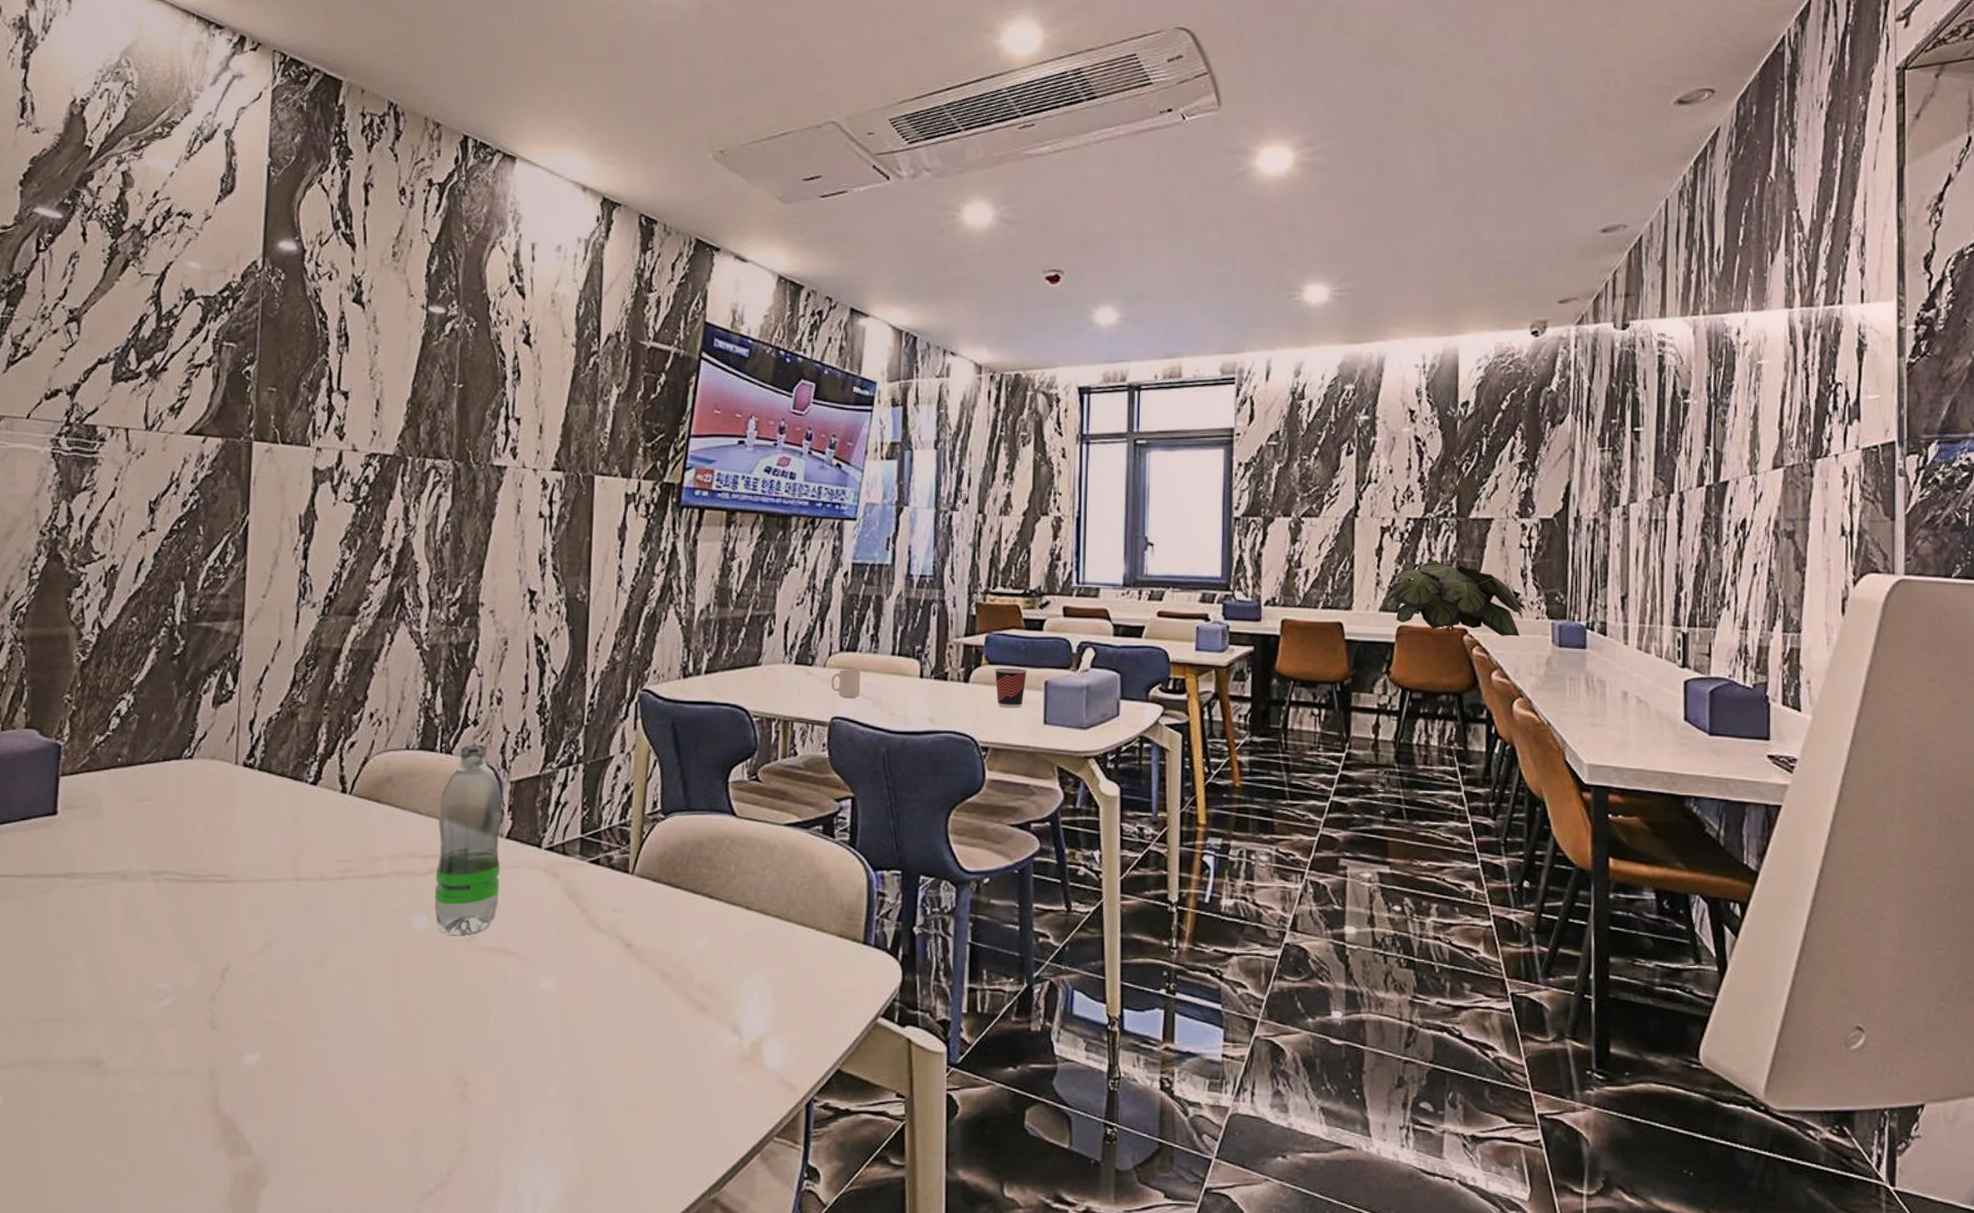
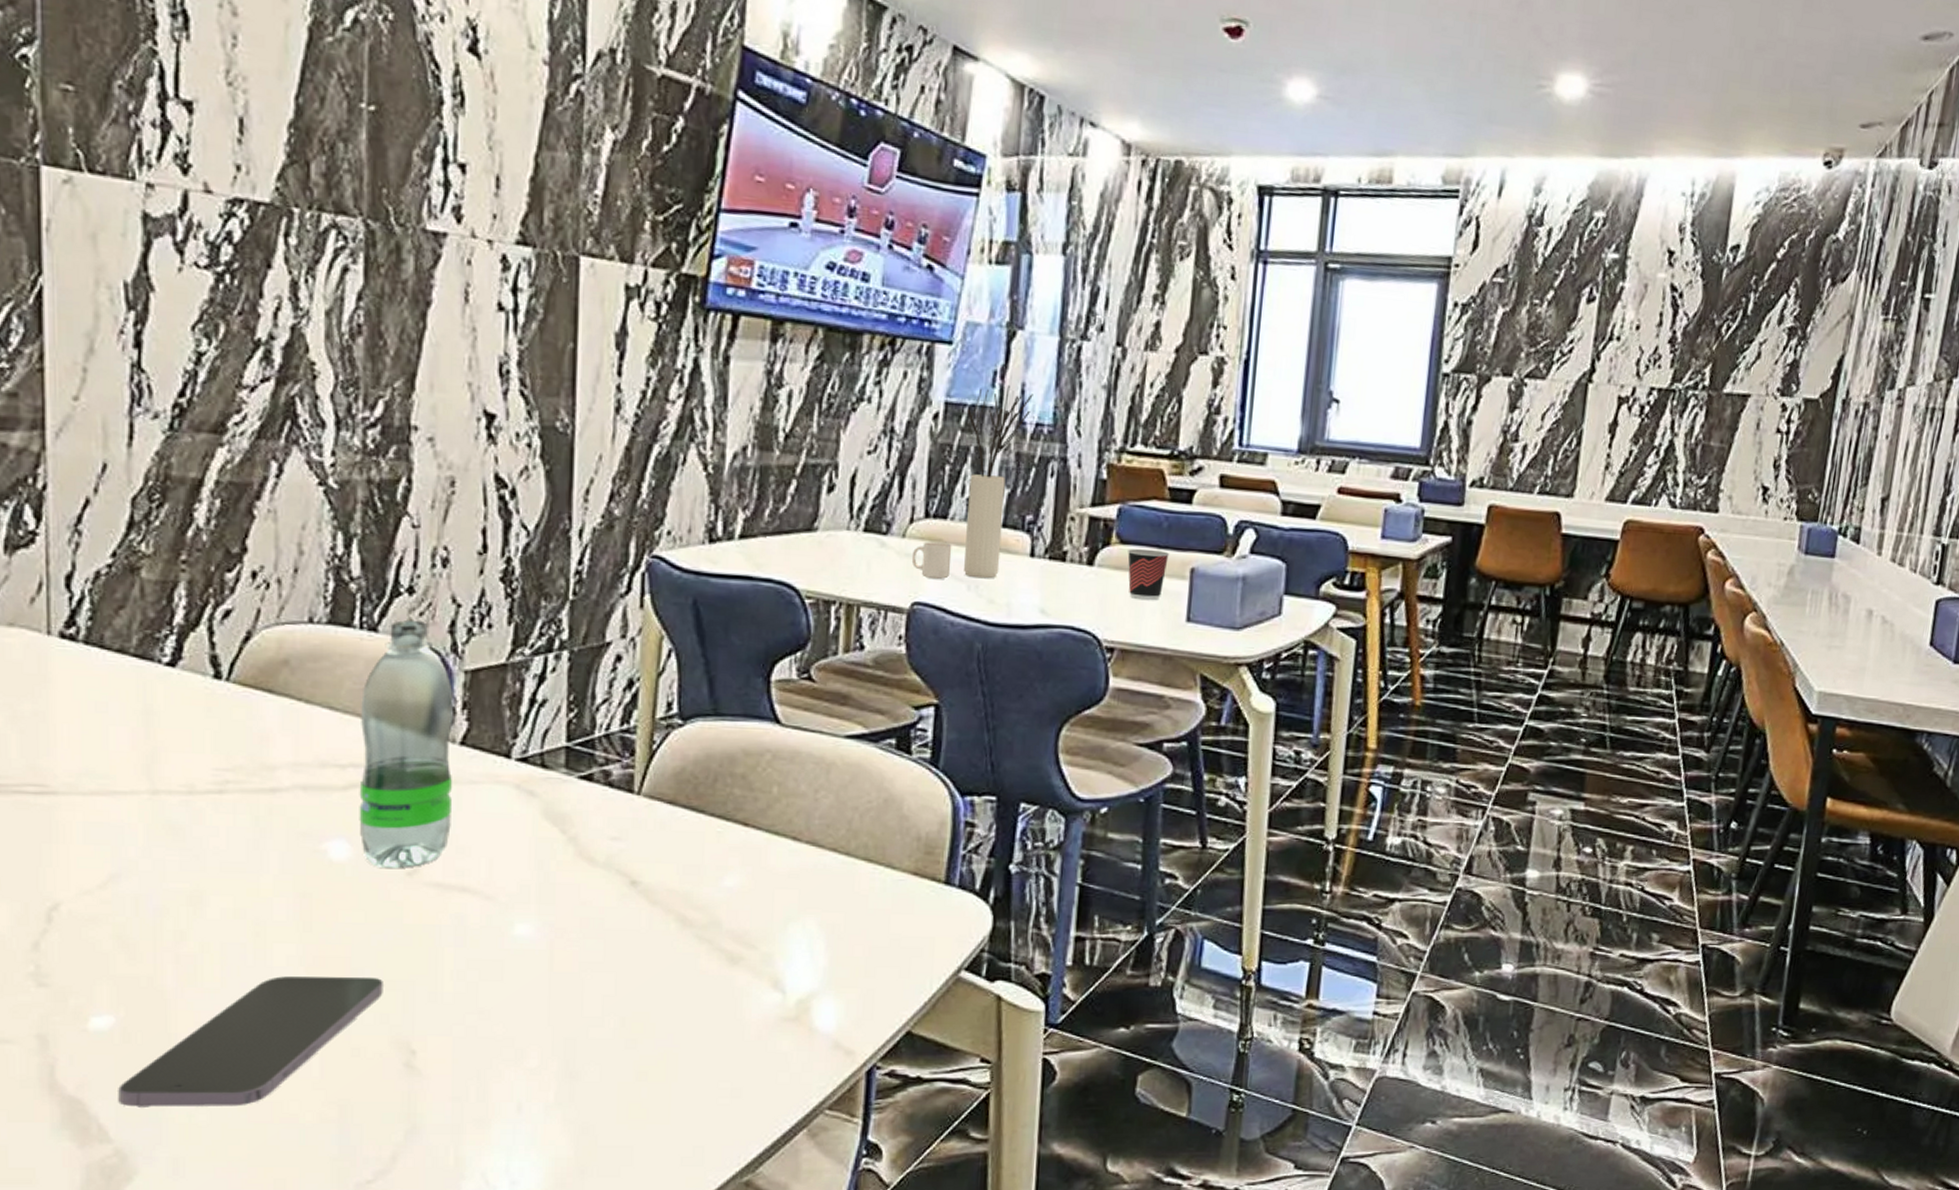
smartphone: none [260,1022,447,1128] -> present [118,976,383,1107]
vase: none [868,547,917,697] -> present [964,384,1033,579]
plant: present [1379,560,1527,636] -> none [1605,441,1775,540]

